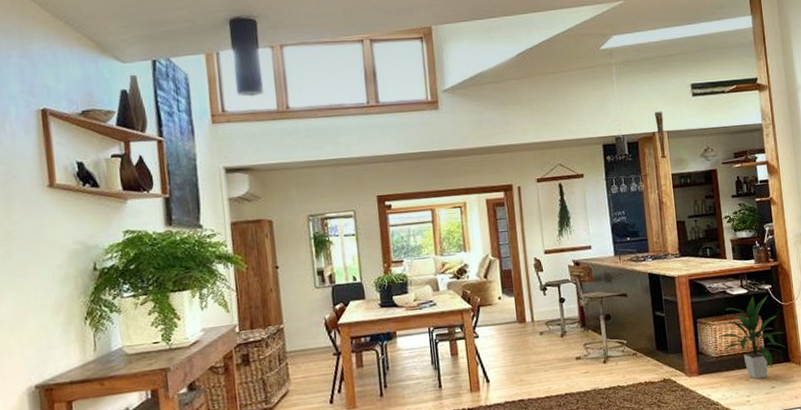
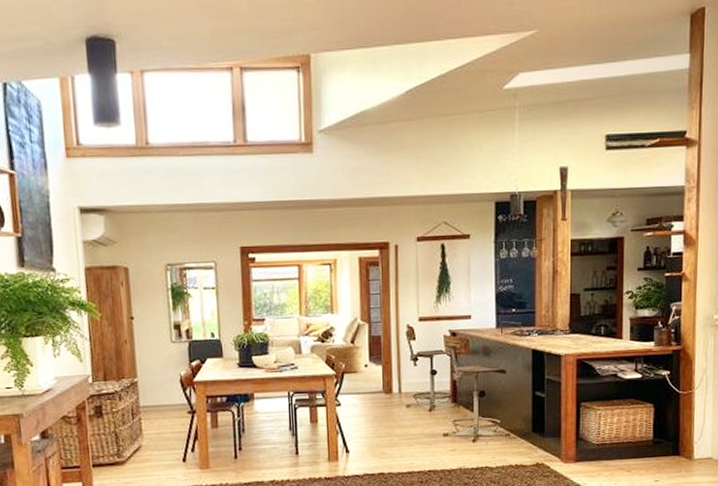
indoor plant: present [717,295,785,379] -> none [602,382,677,471]

